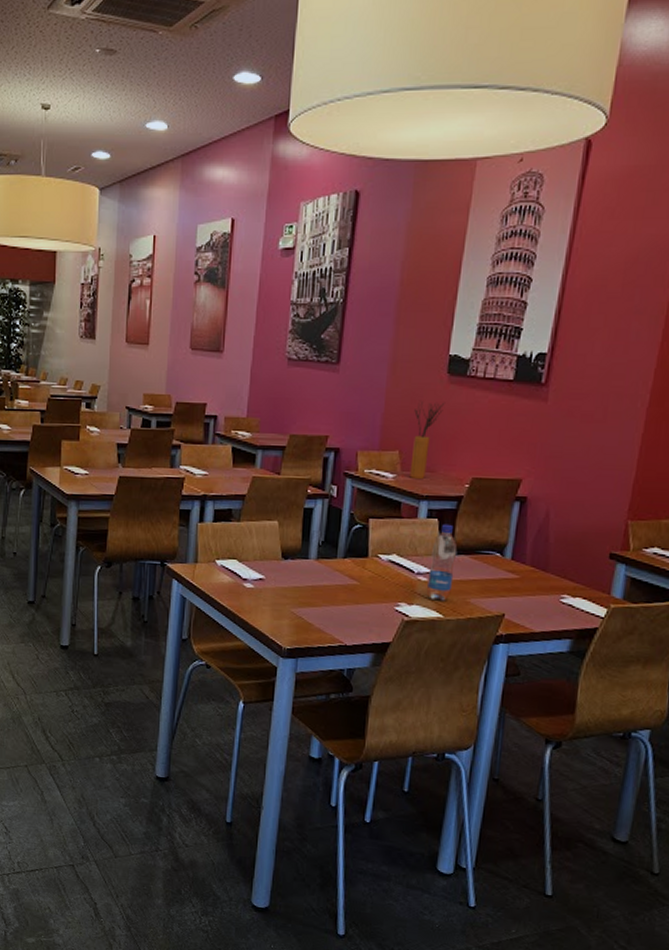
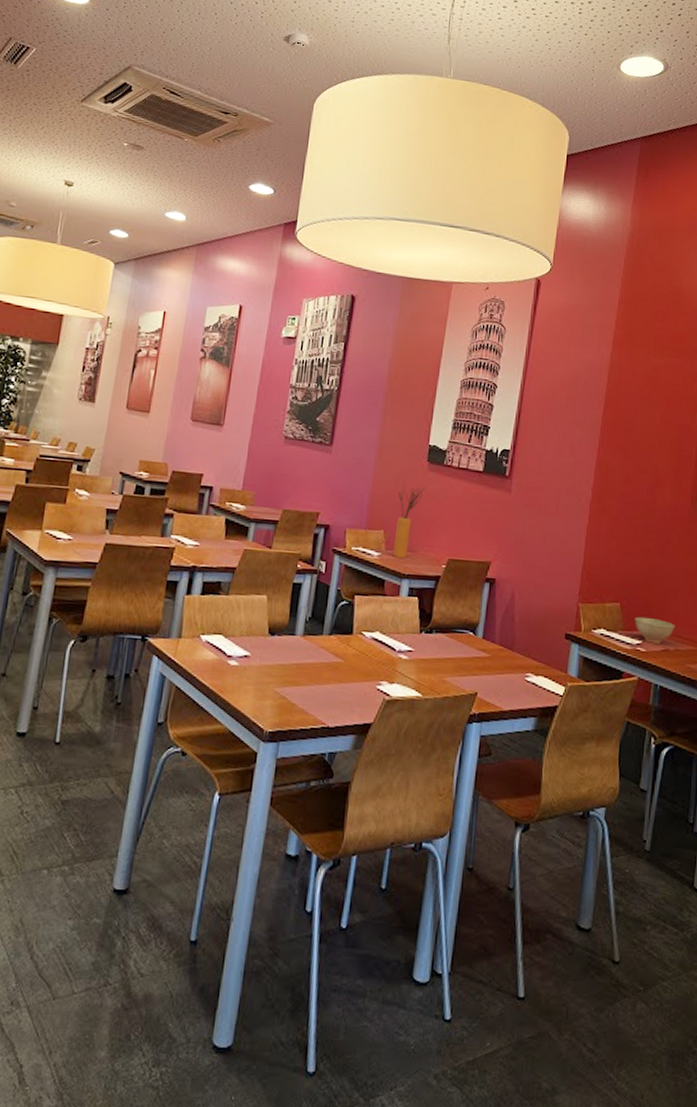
bottle: present [426,524,458,601] -> none [406,602,435,680]

